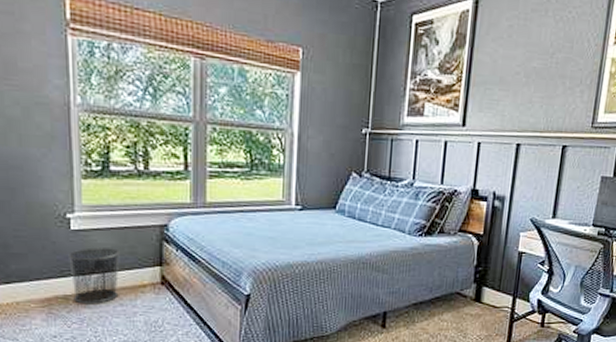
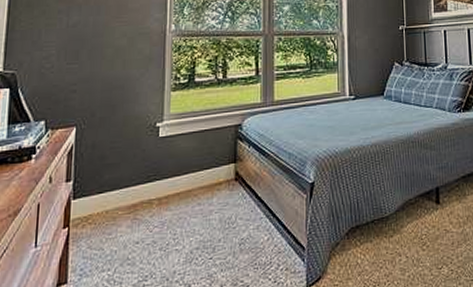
waste bin: present [68,247,120,304] -> none [155,150,200,207]

